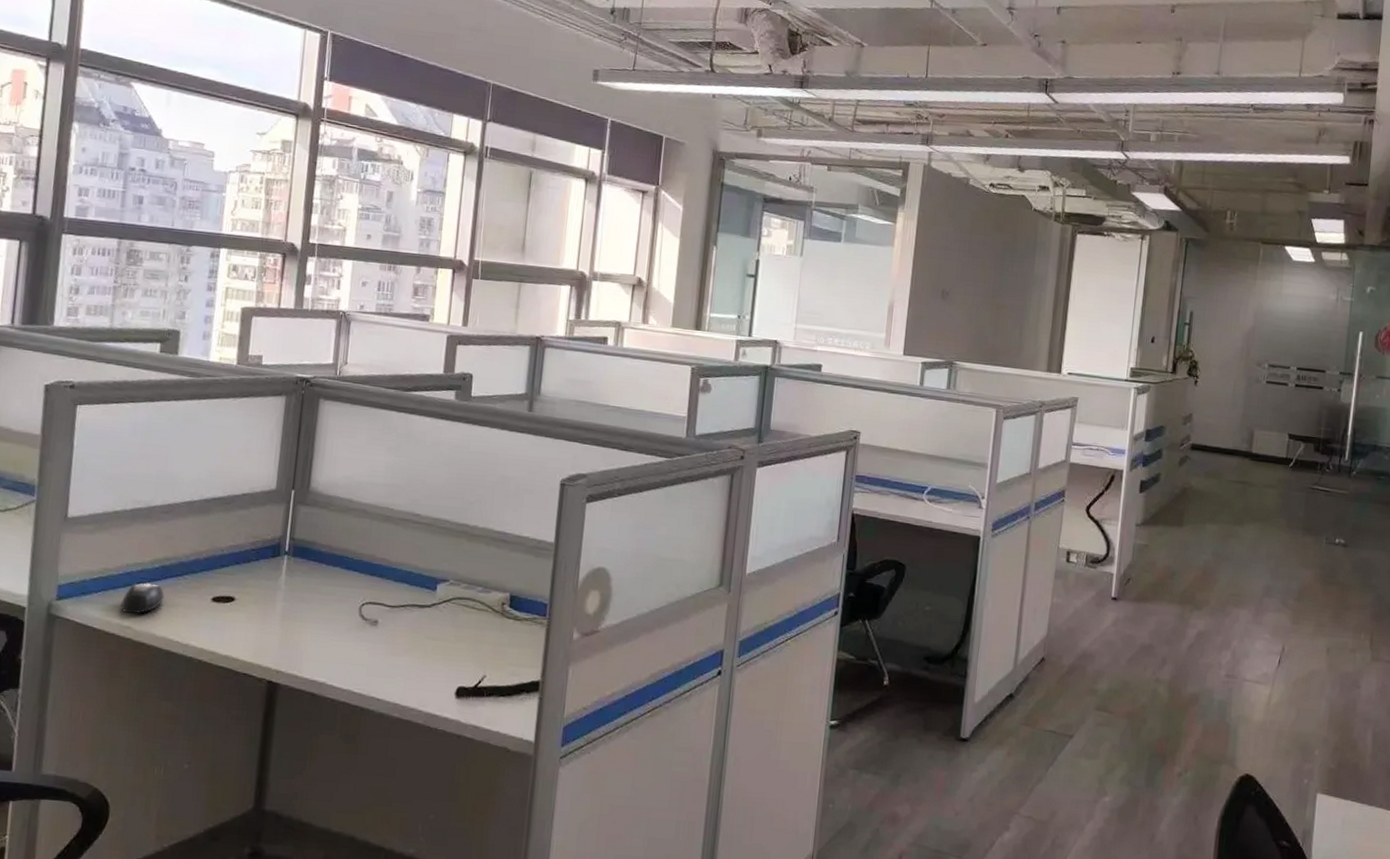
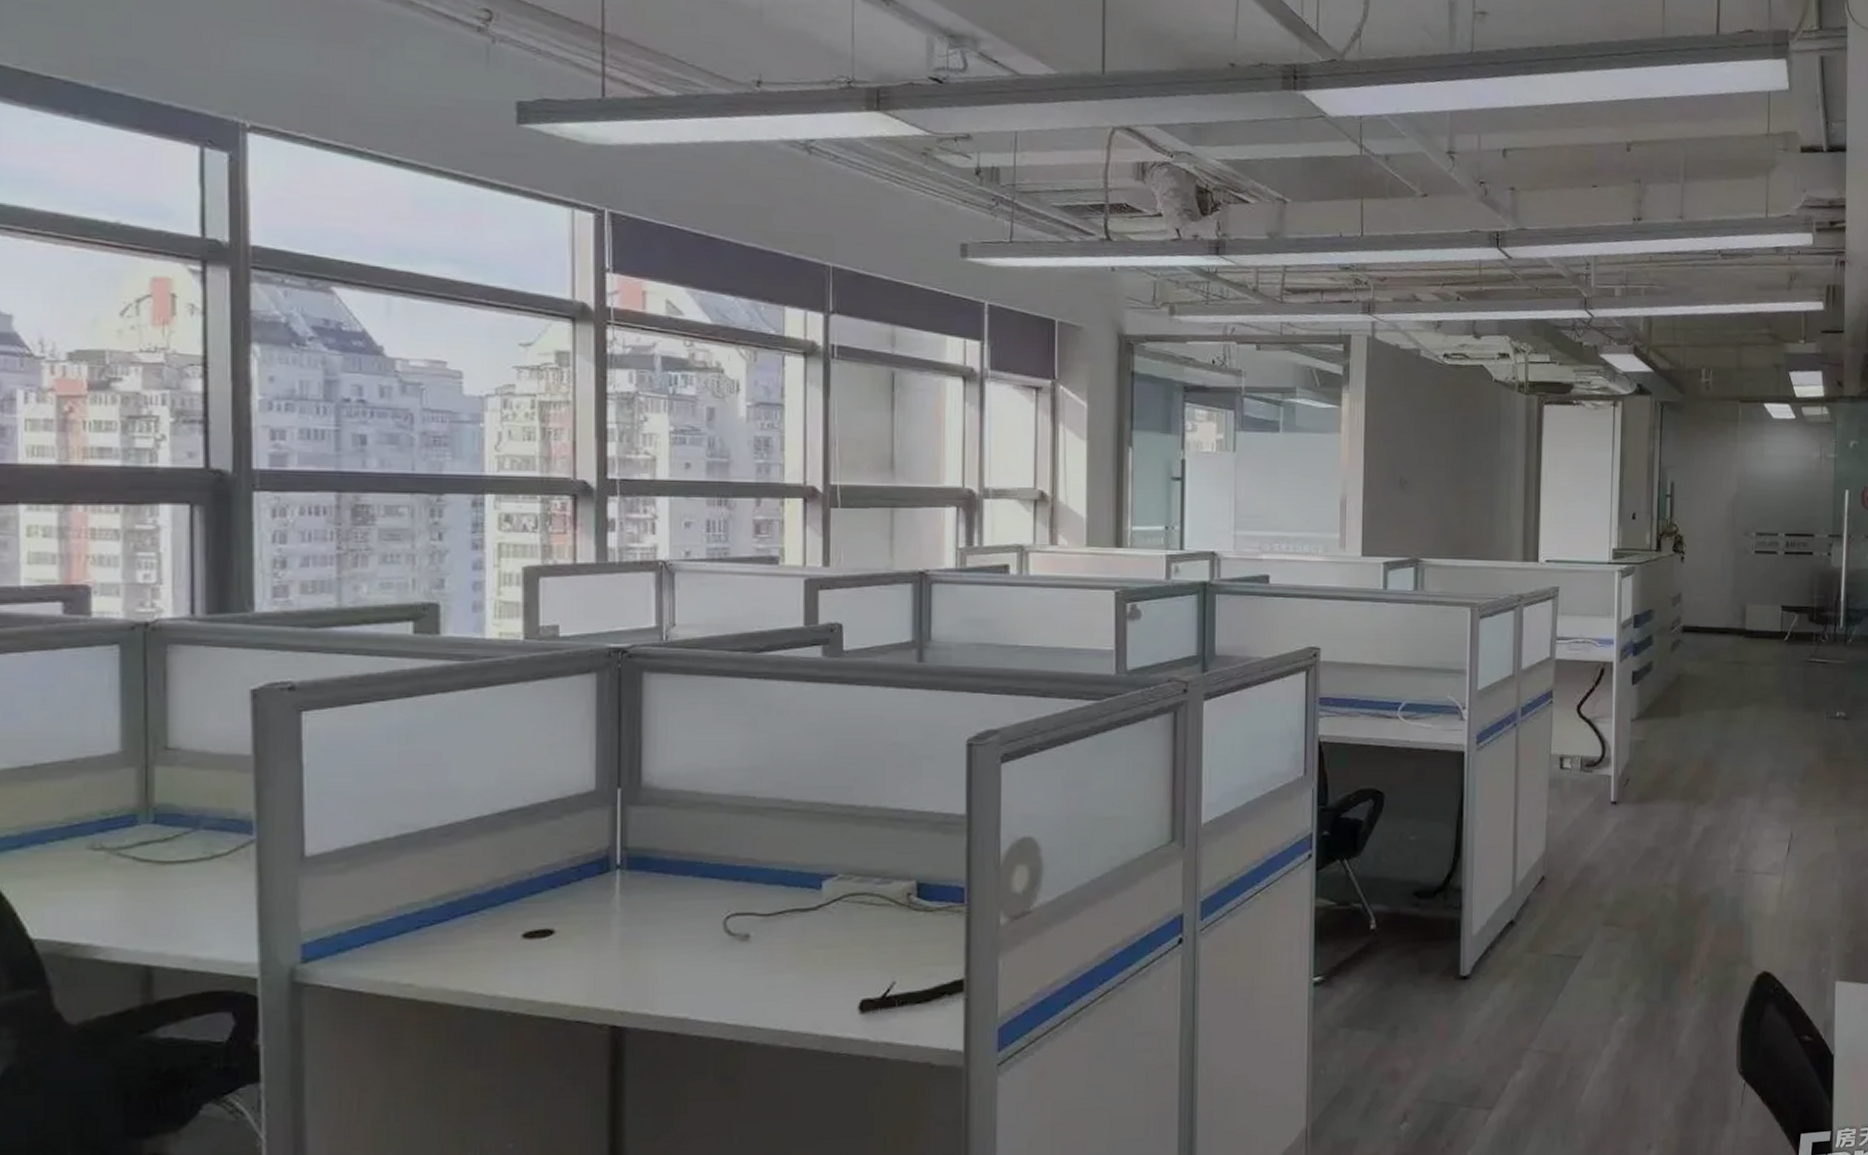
mouse: present [120,583,165,614] -> none [394,926,456,968]

